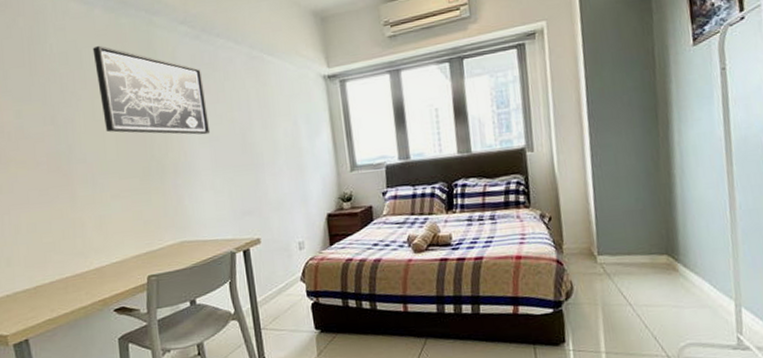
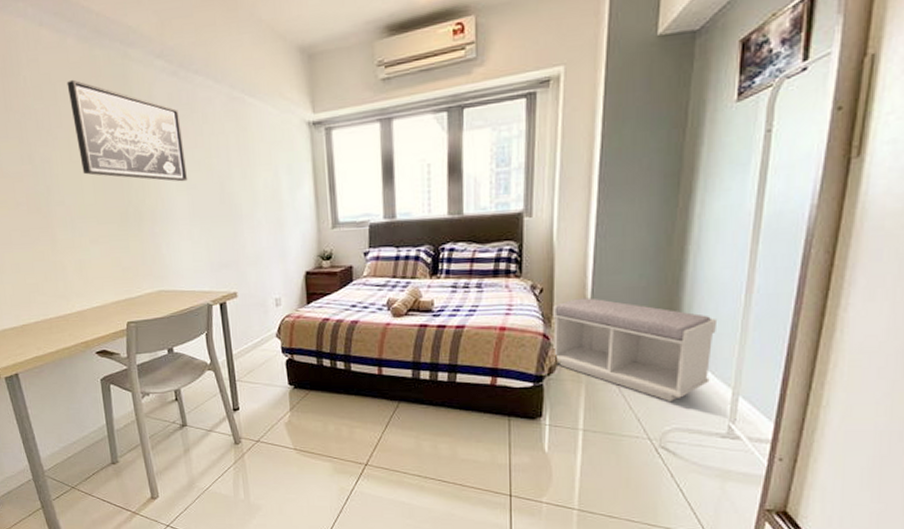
bench: none [562,222,713,317] -> present [552,297,718,401]

